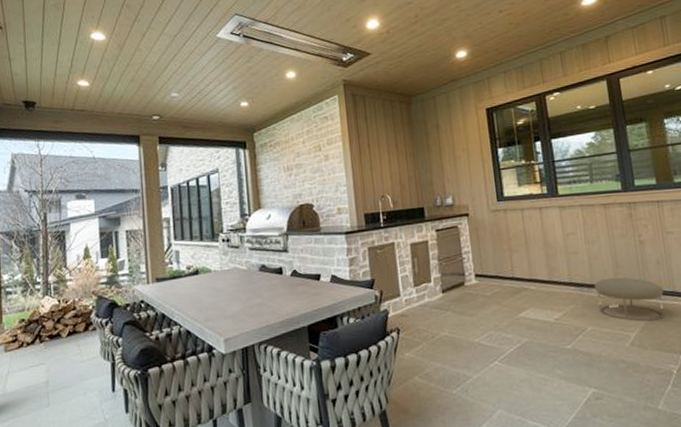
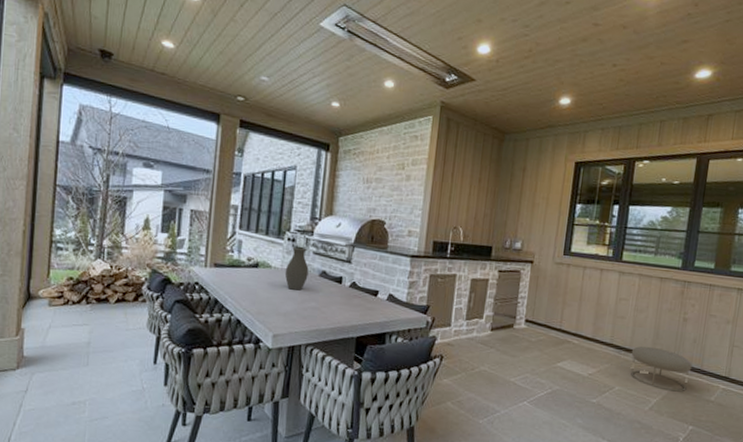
vase: none [225,246,249,290] -> present [284,247,309,291]

